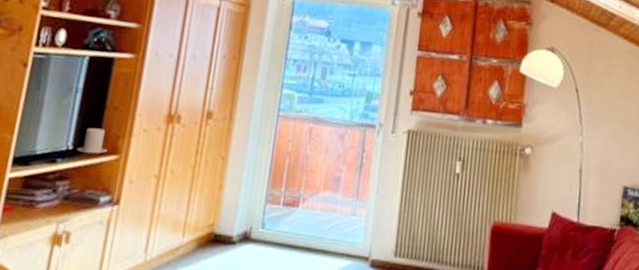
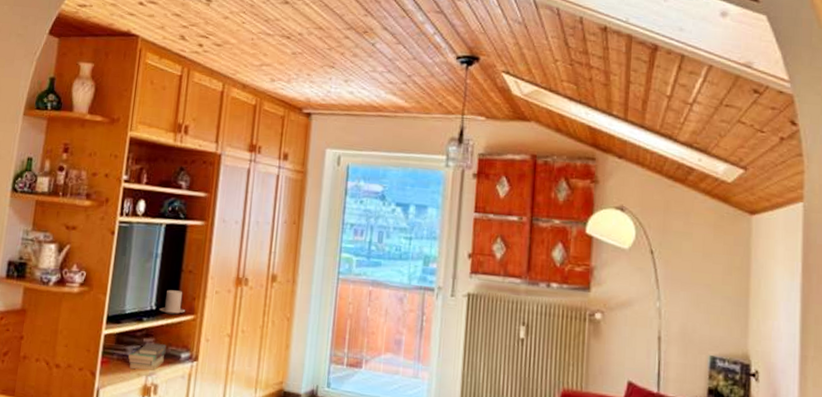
books: none [36,186,84,217] -> present [128,343,167,371]

